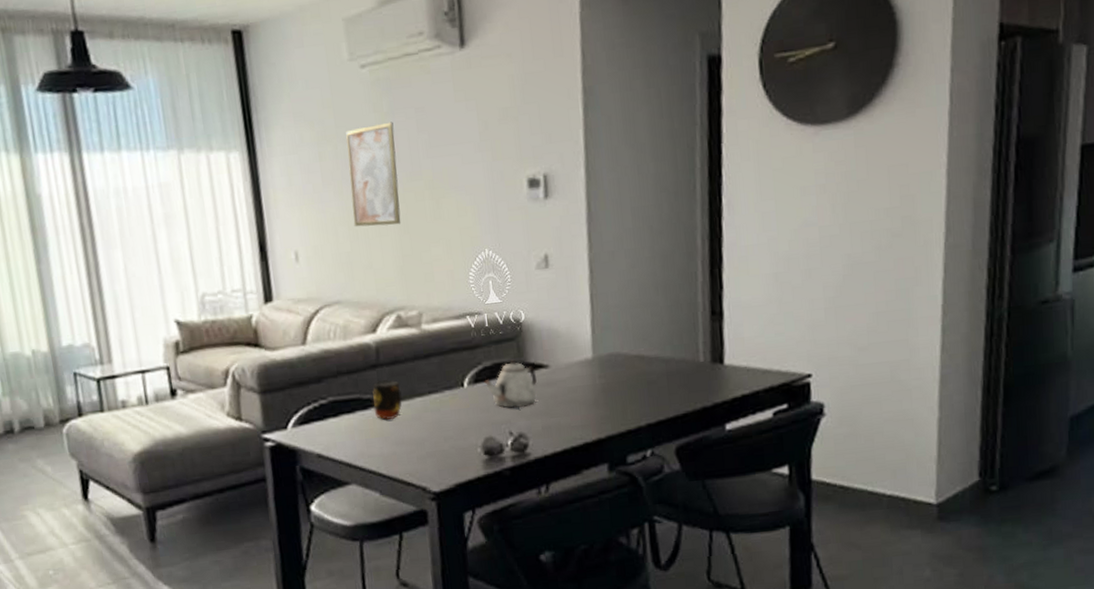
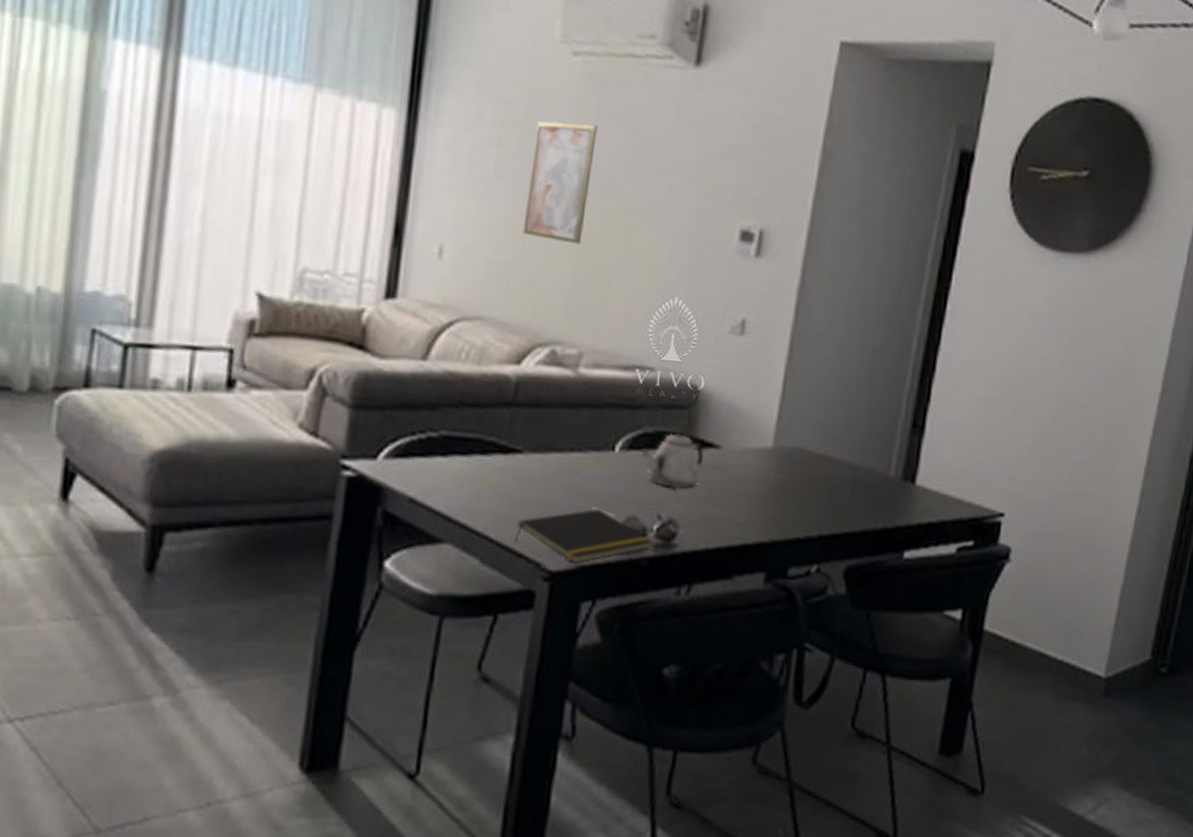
mug: present [372,379,402,420] -> none [495,422,537,474]
notepad: none [401,435,510,483] -> present [513,508,653,563]

